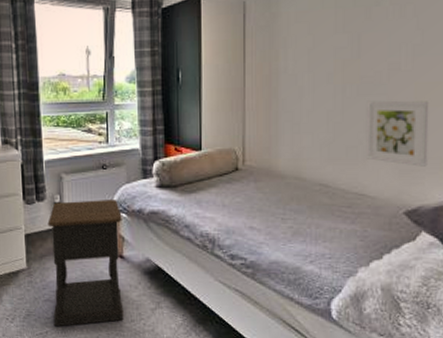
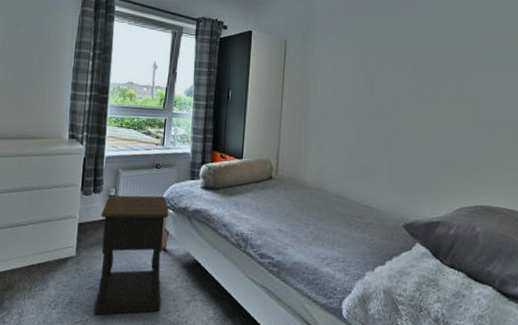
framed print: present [365,100,429,167] -> none [374,130,423,188]

